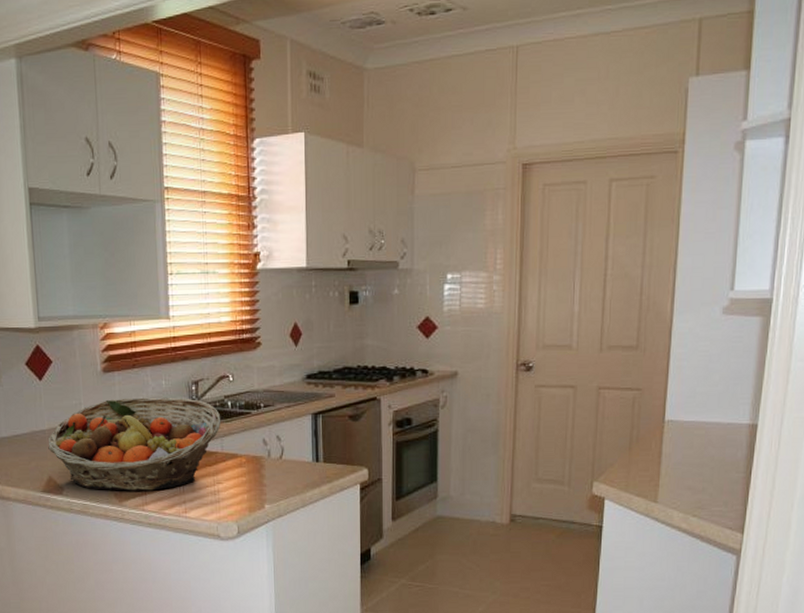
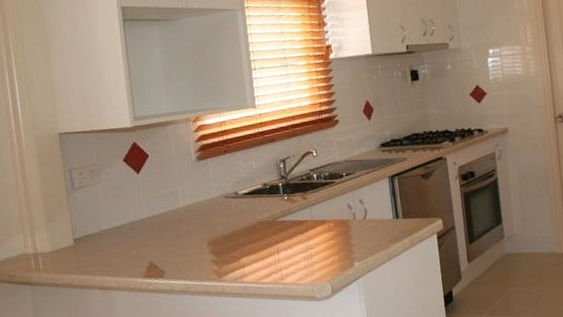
fruit basket: present [47,397,221,491] -> none [147,175,309,269]

